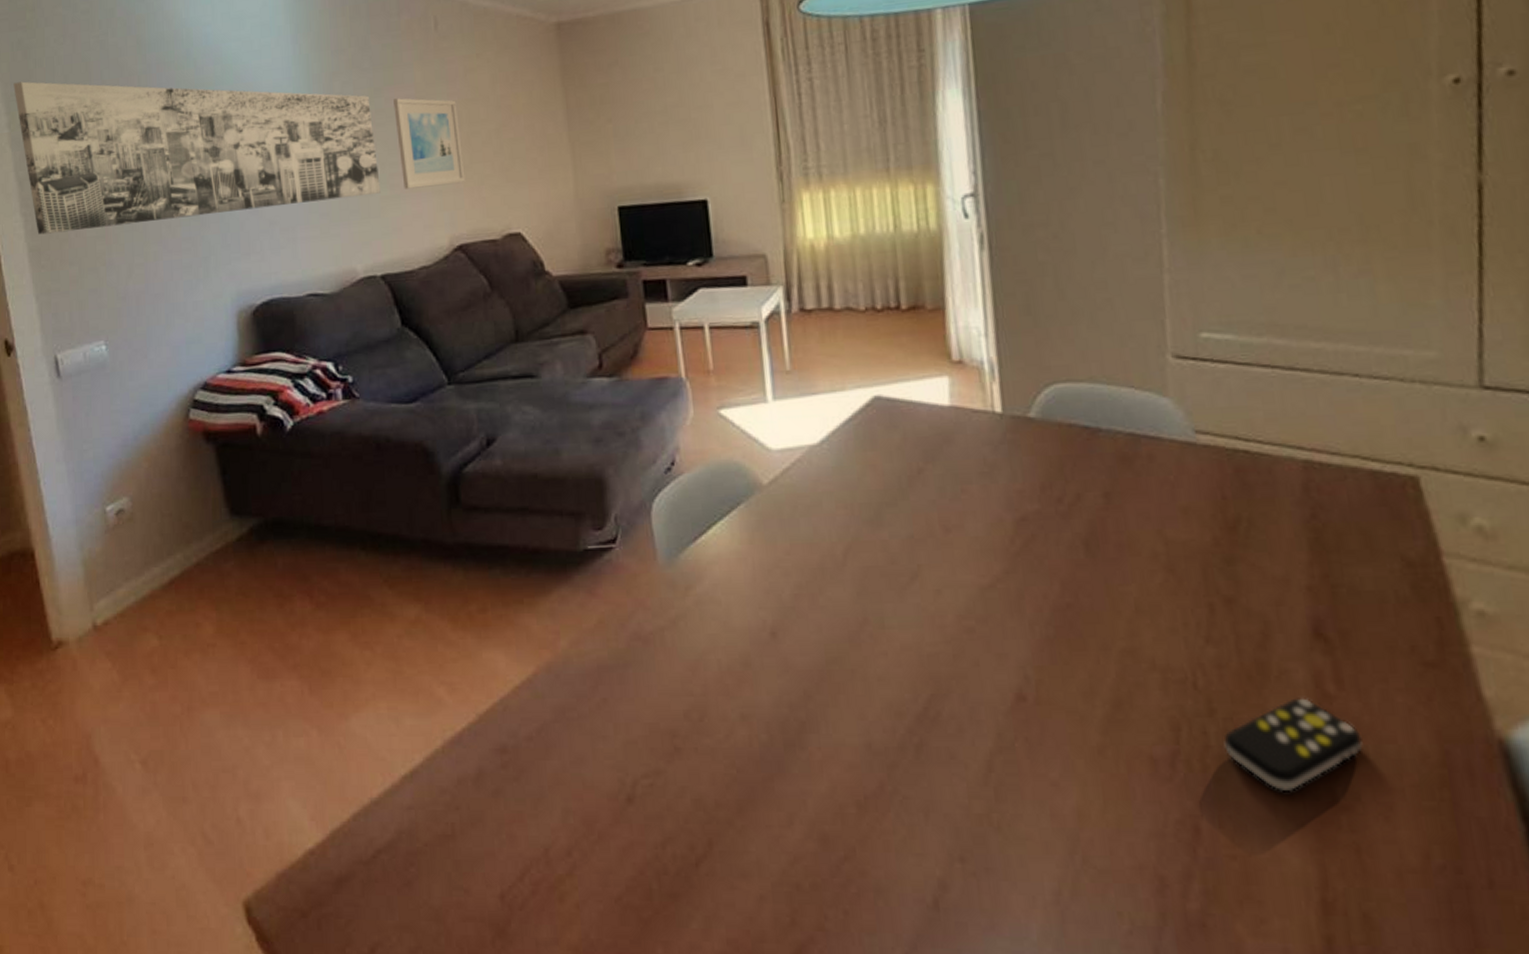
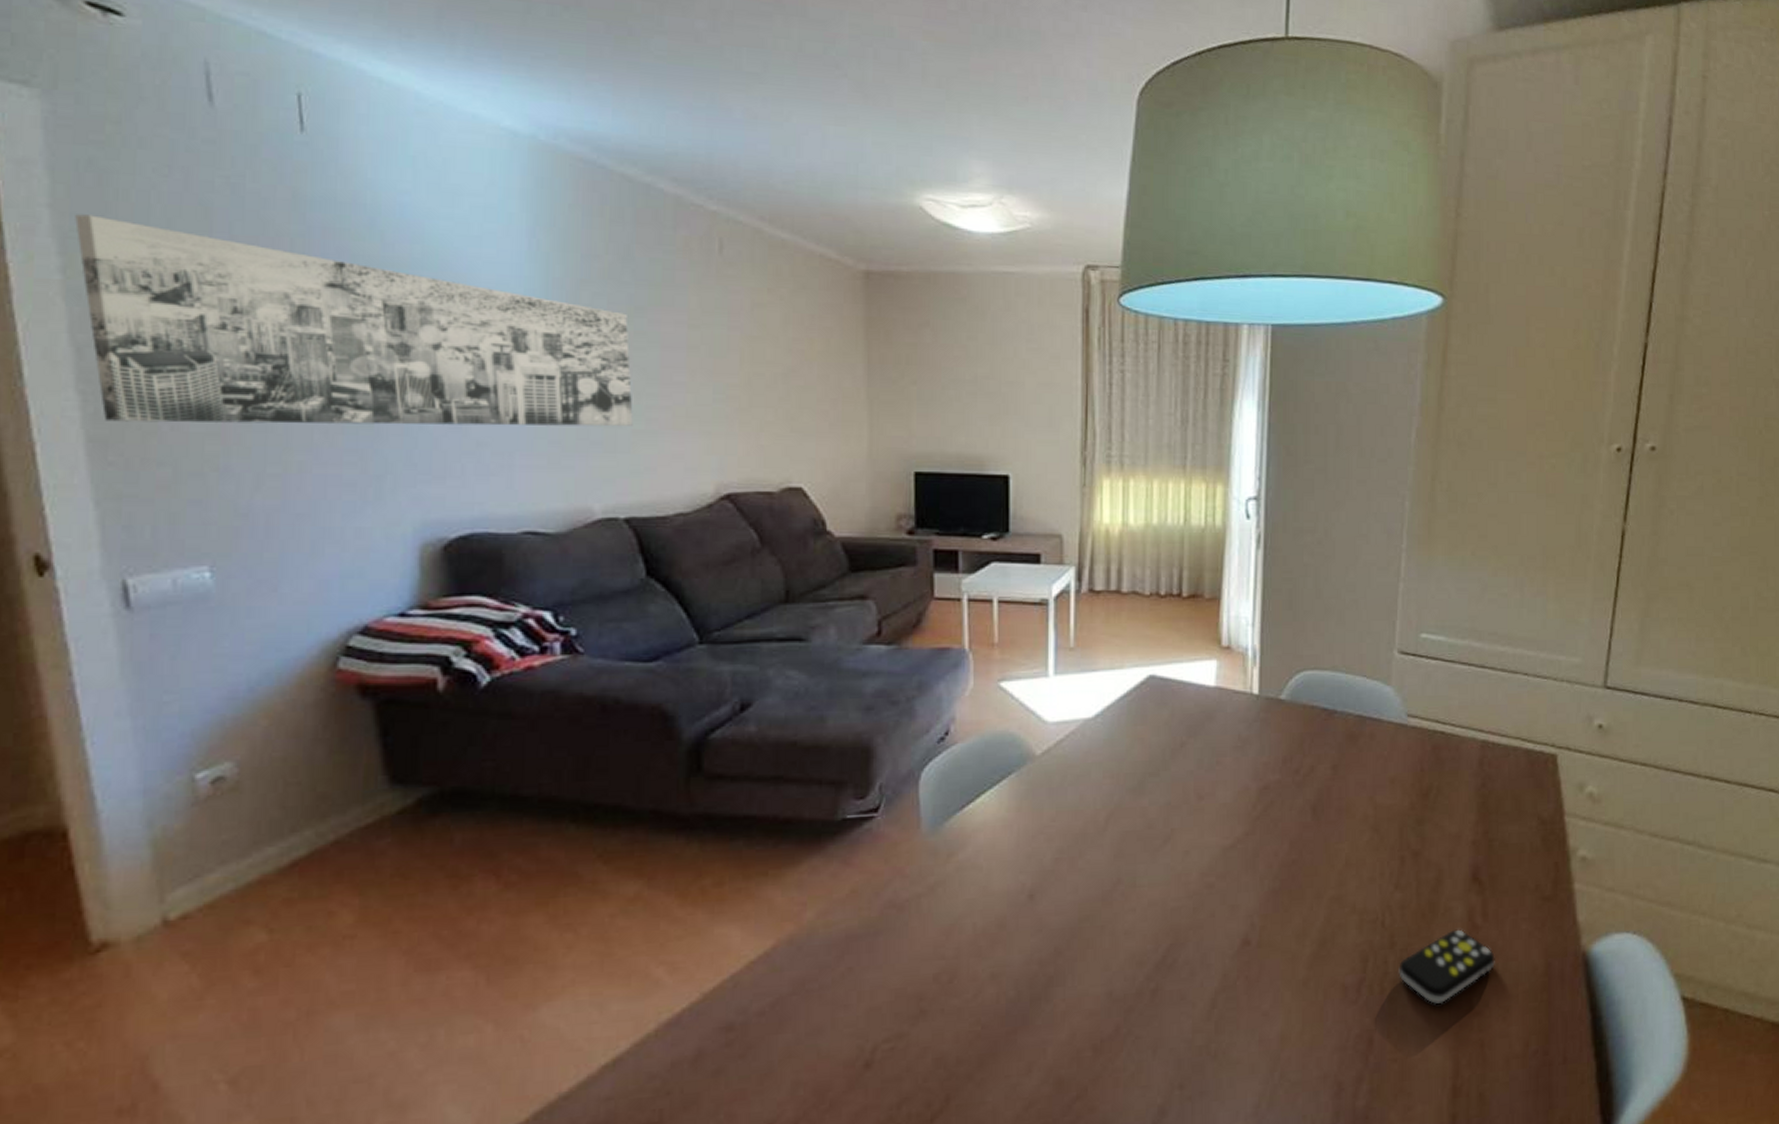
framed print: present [393,98,466,189] -> none [659,322,742,427]

